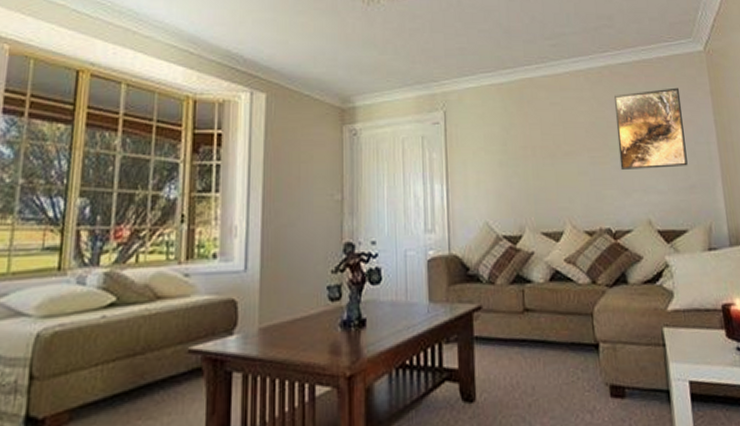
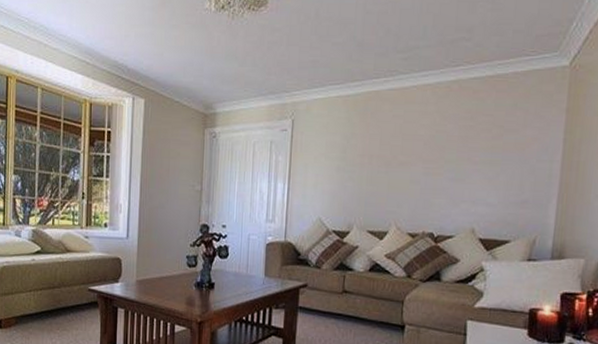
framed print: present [614,87,688,170] -> none [453,104,532,183]

